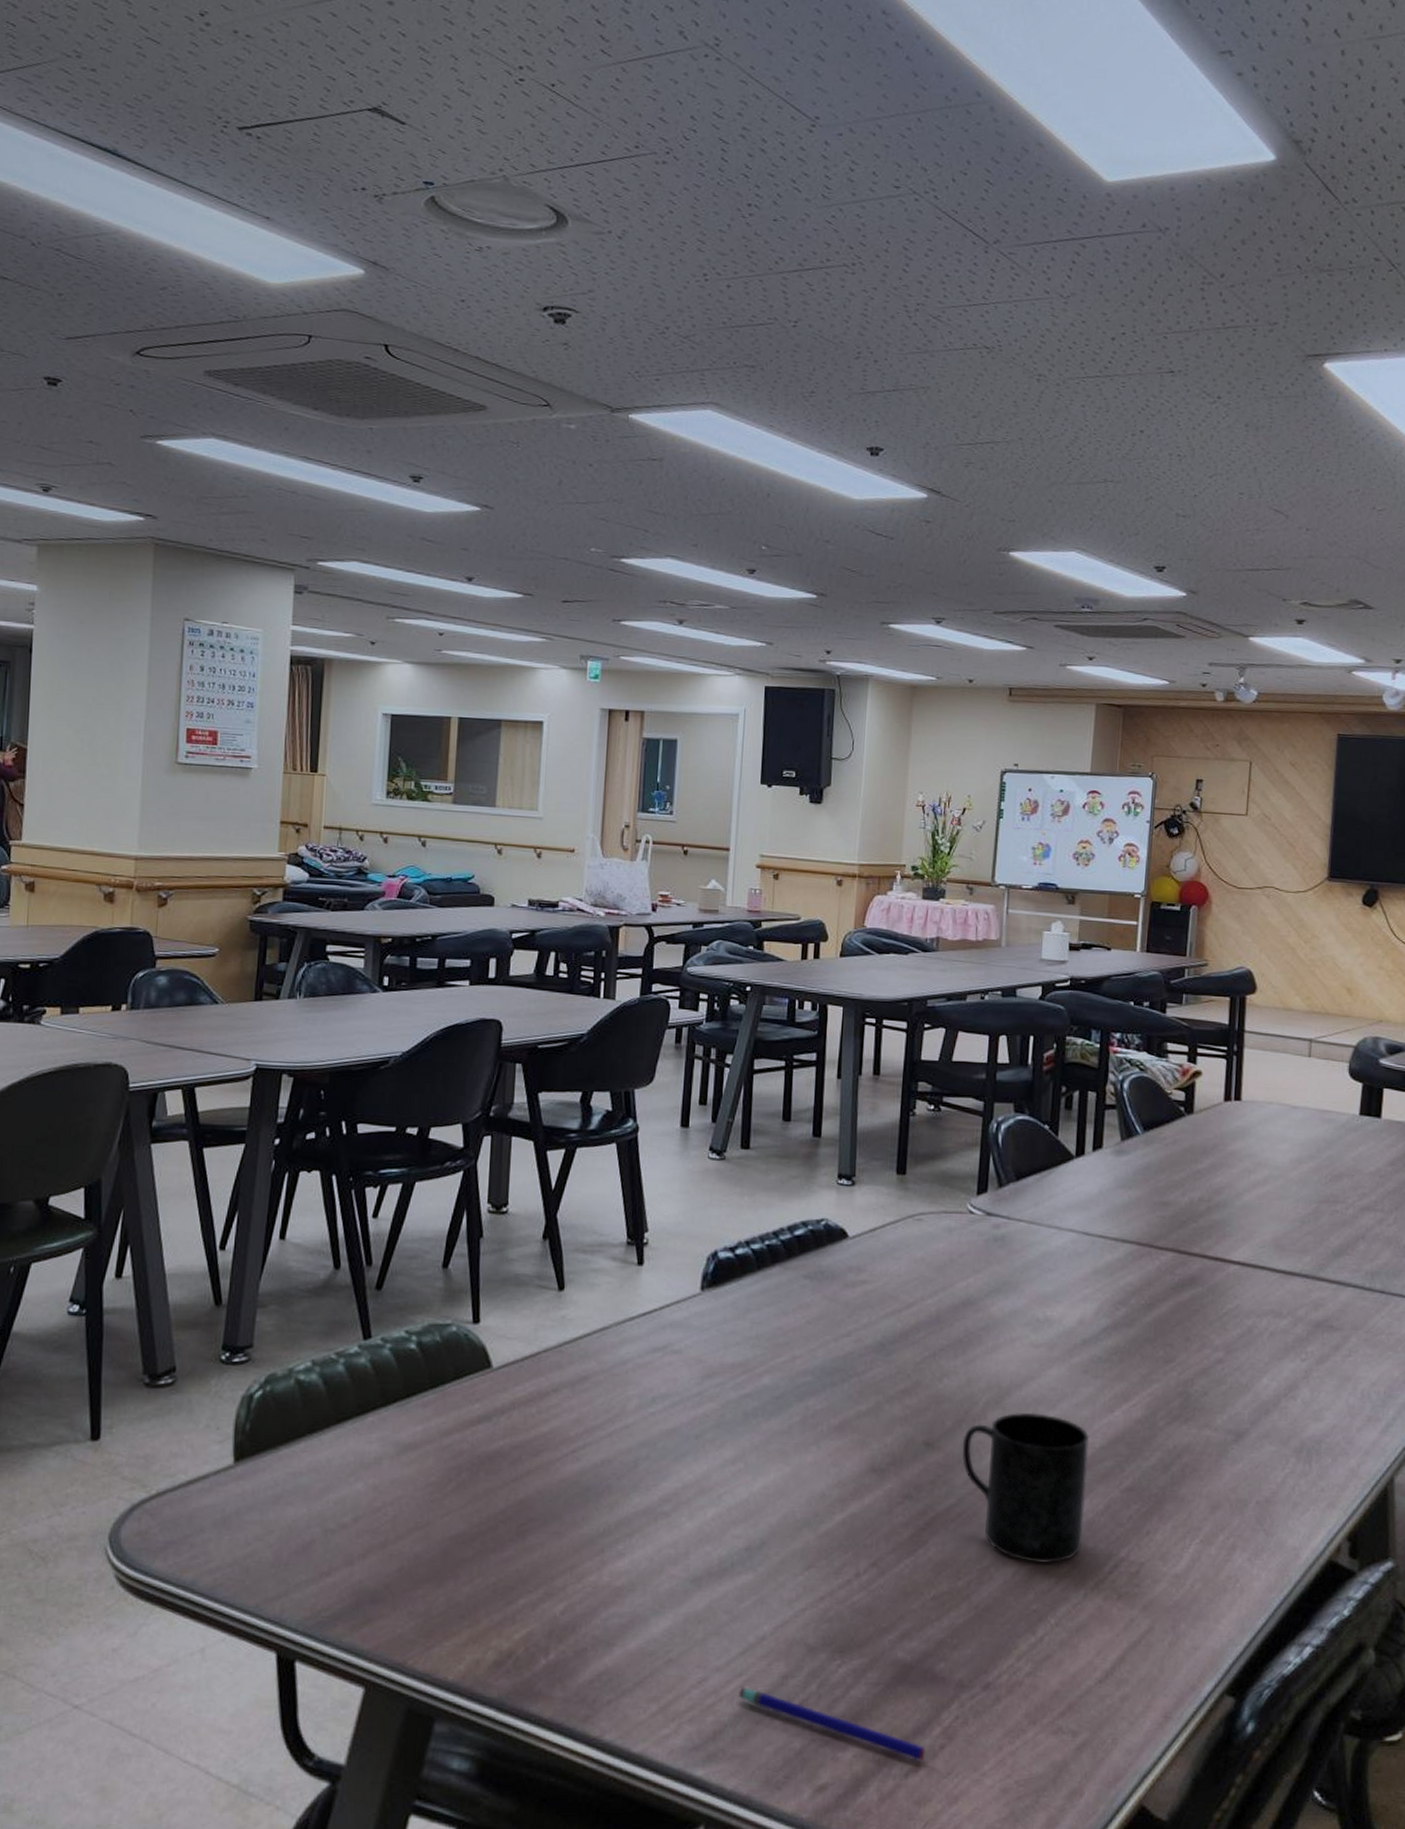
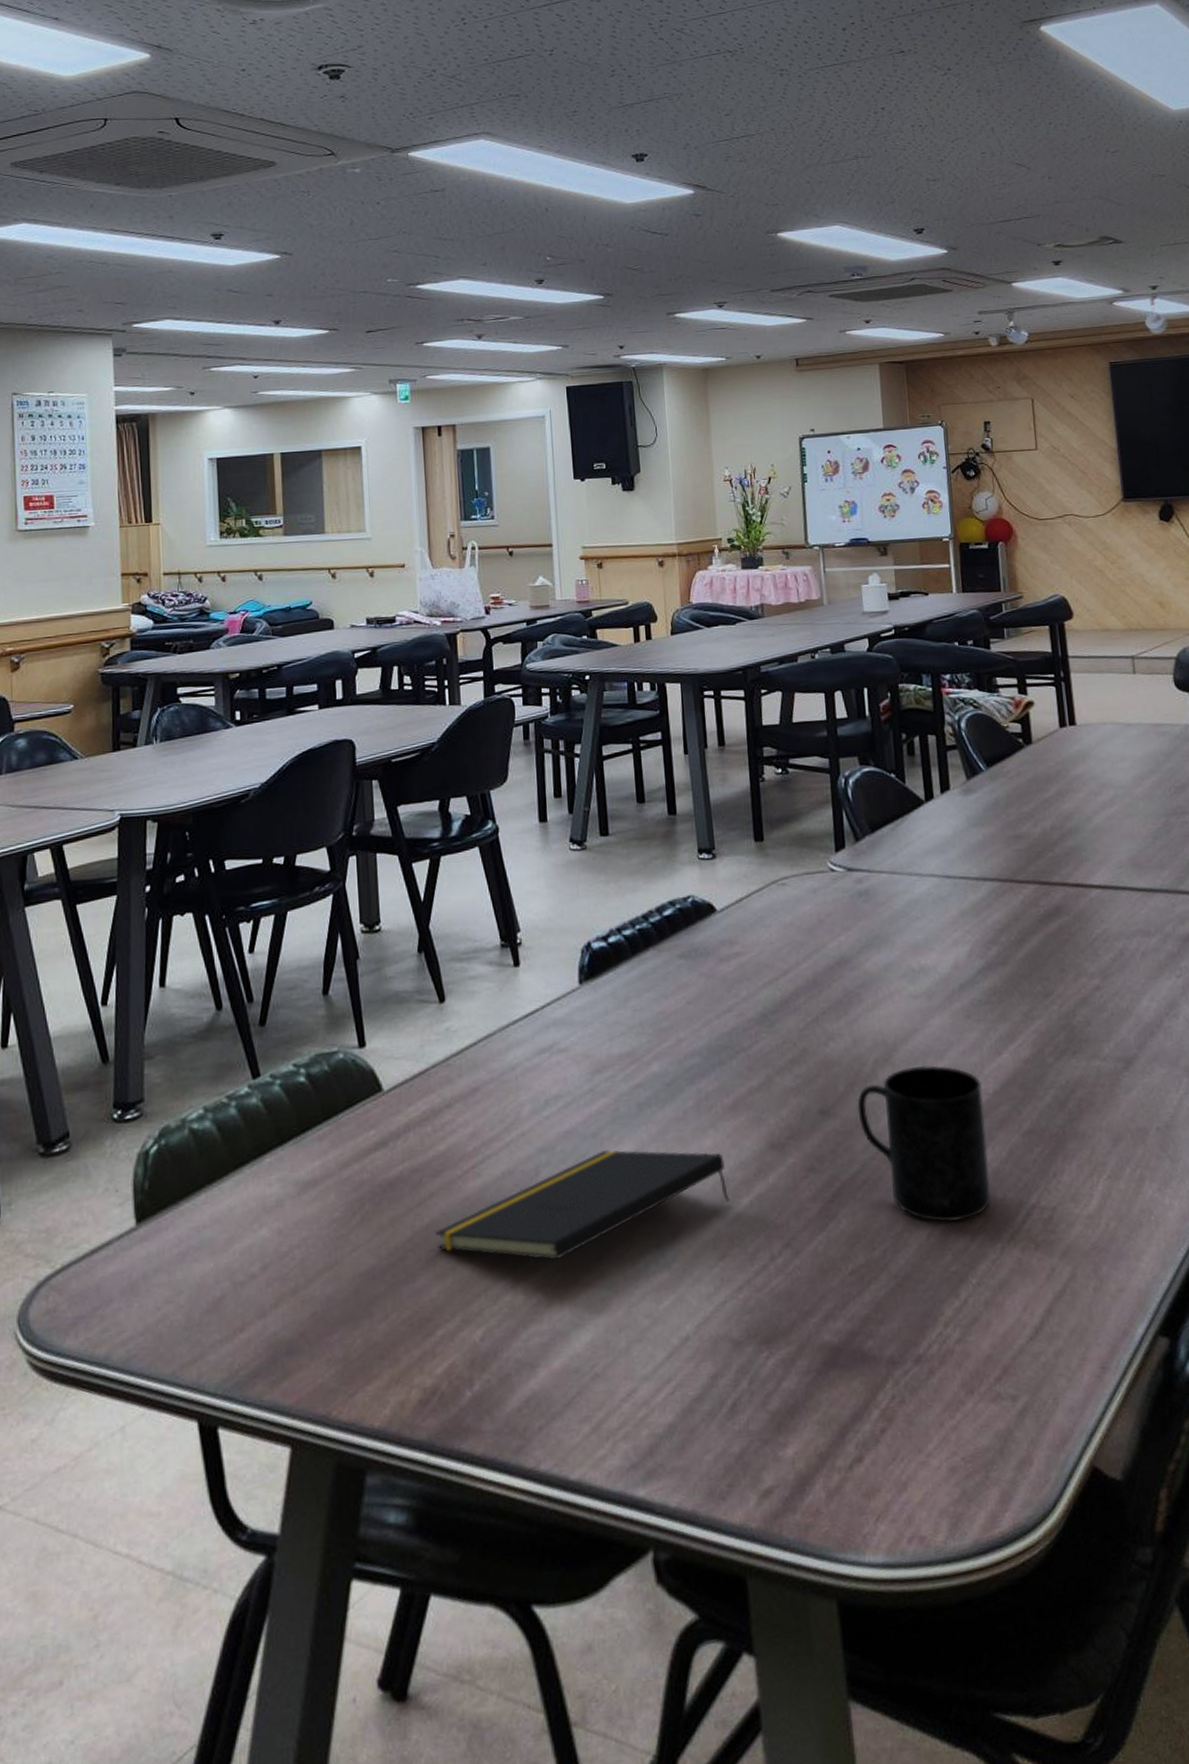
notepad: none [528,1453,823,1549] -> present [435,1149,730,1261]
pen: present [739,1687,926,1761] -> none [670,1394,867,1450]

